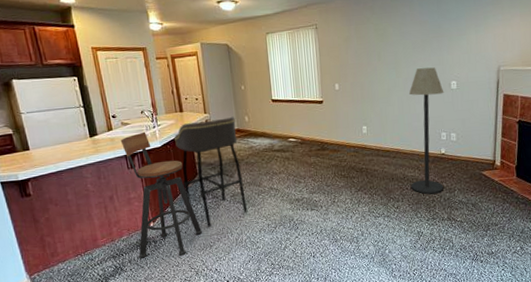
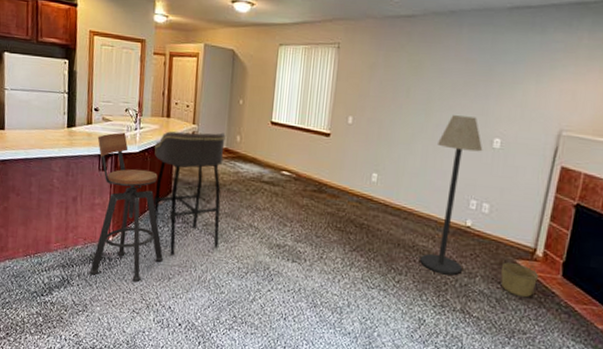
basket: none [473,173,500,199] -> present [500,262,539,298]

